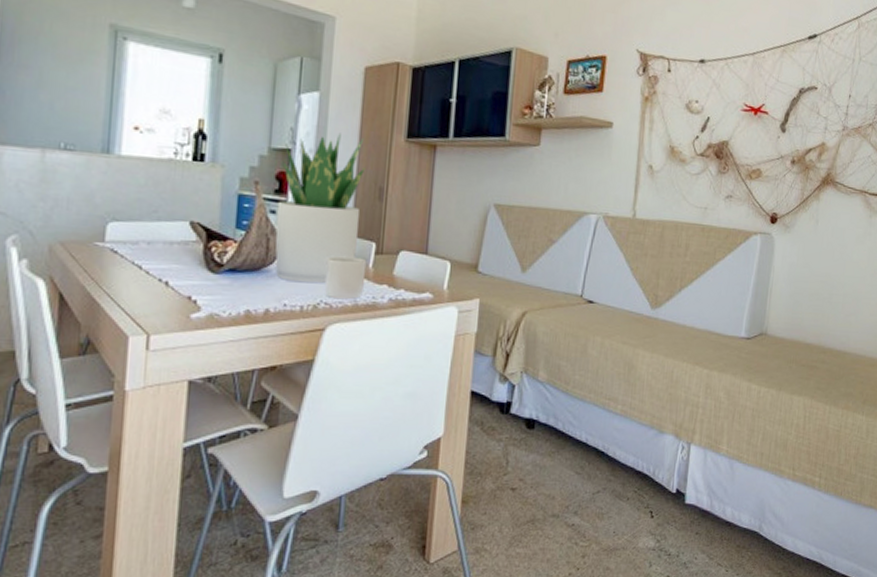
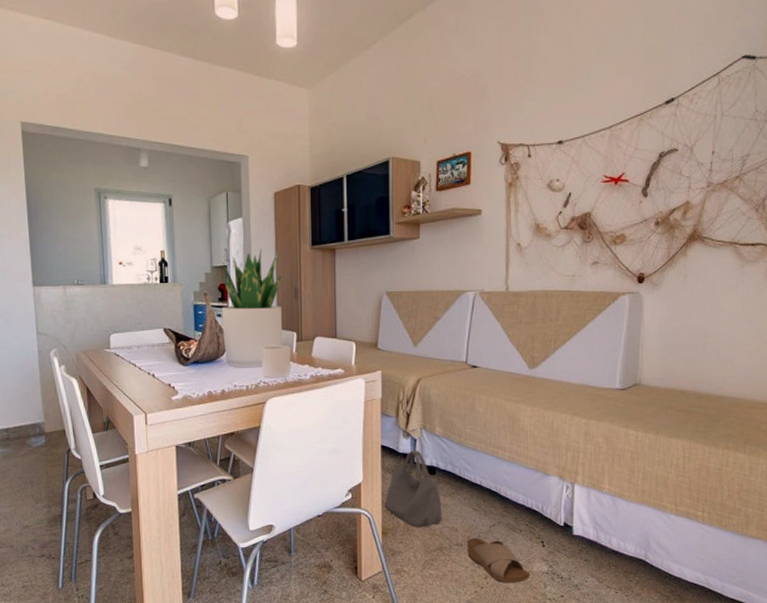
handbag: none [468,398,539,495] -> present [385,450,443,528]
sandal: none [563,506,635,563] -> present [466,537,531,584]

